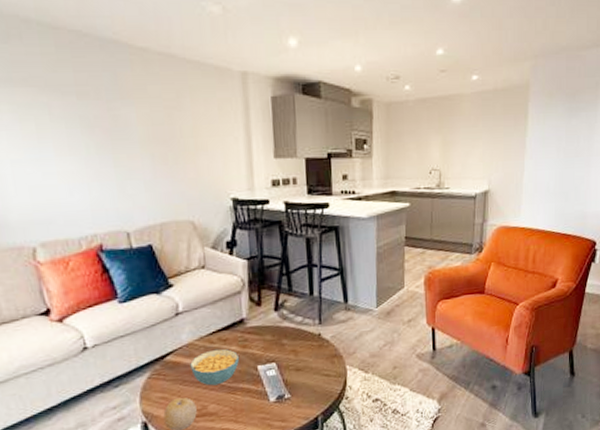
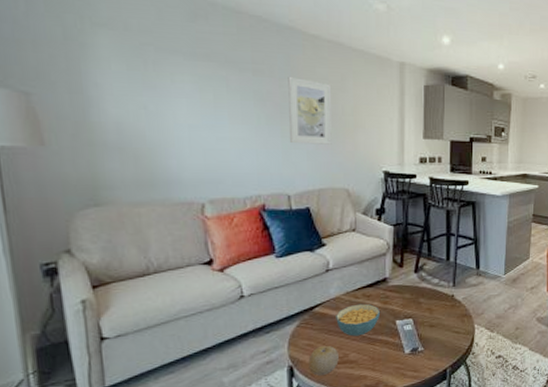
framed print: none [116,96,172,174] -> present [288,76,332,145]

